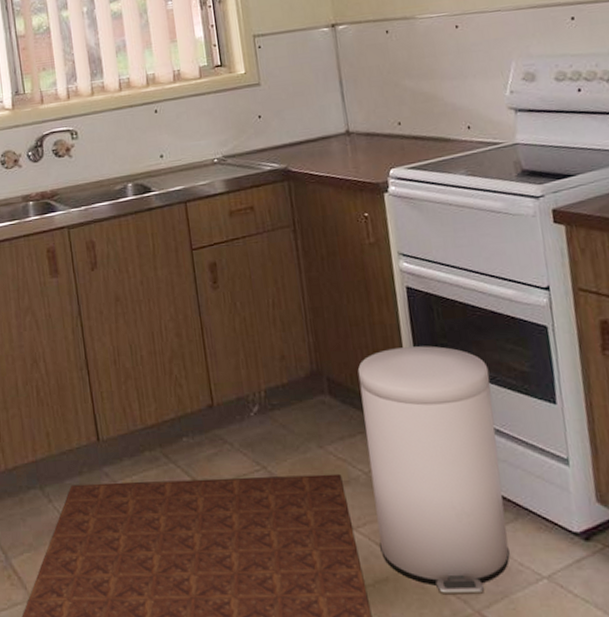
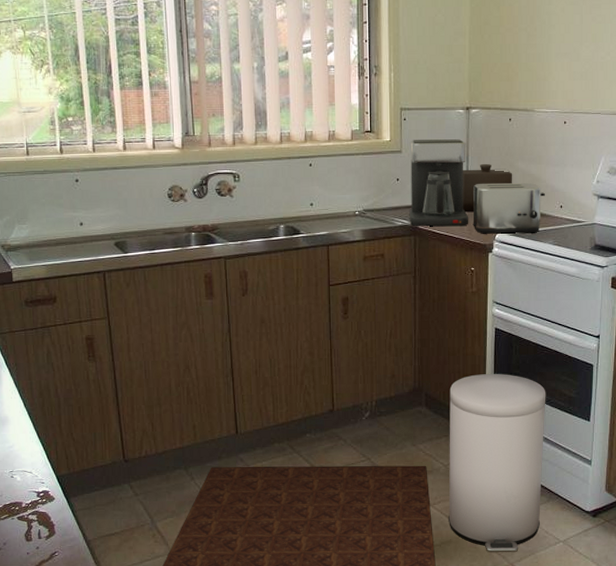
coffee maker: none [269,61,354,170] -> present [409,139,469,227]
canister: none [337,86,402,146] -> present [462,163,513,212]
toaster: none [353,103,447,171] -> present [472,183,546,234]

